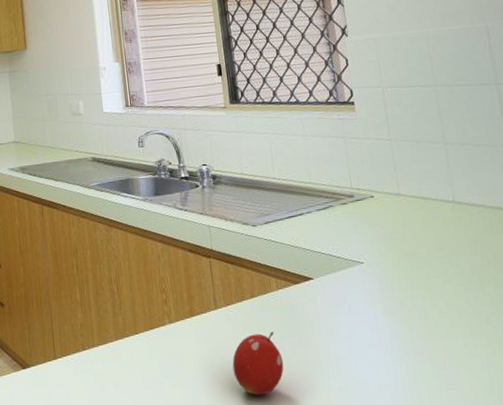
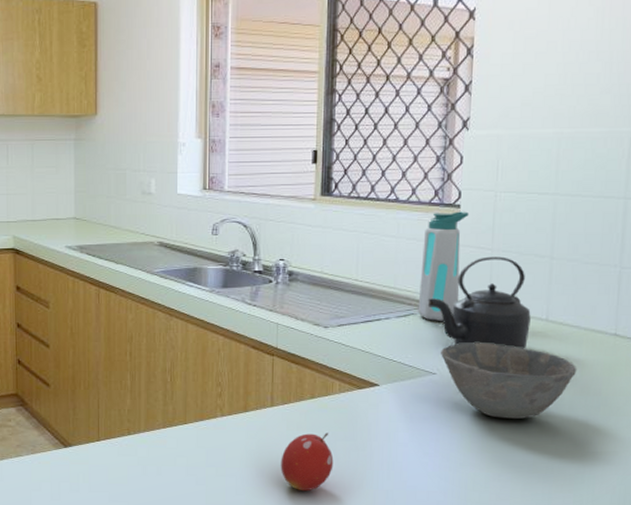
water bottle: none [327,106,371,211] -> present [418,210,469,321]
kettle: none [342,145,442,233] -> present [427,256,531,349]
bowl: none [364,228,493,303] -> present [441,342,577,419]

